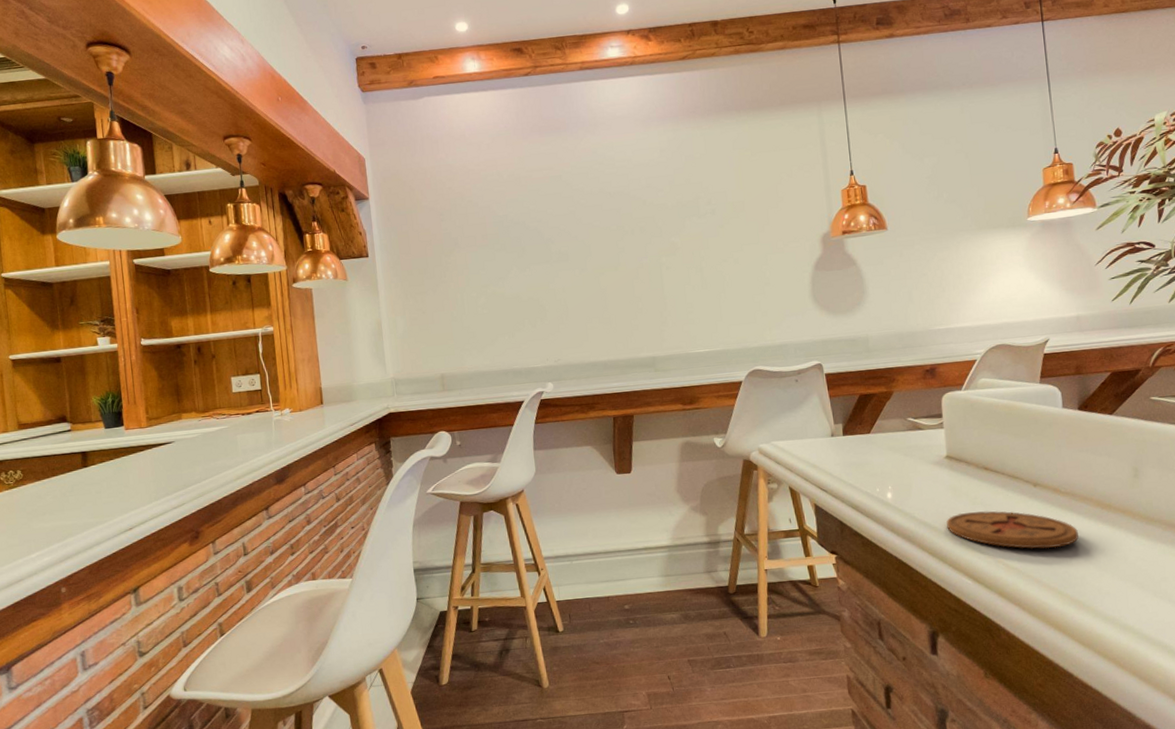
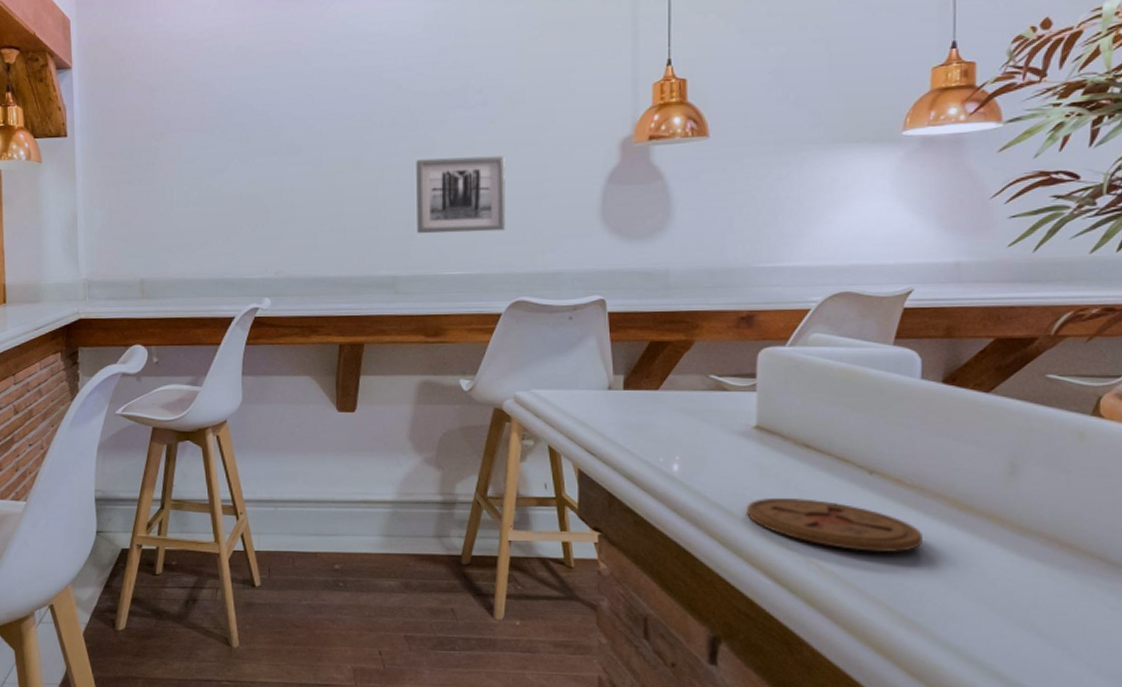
wall art: none [663,253,739,321] -> present [416,155,506,234]

